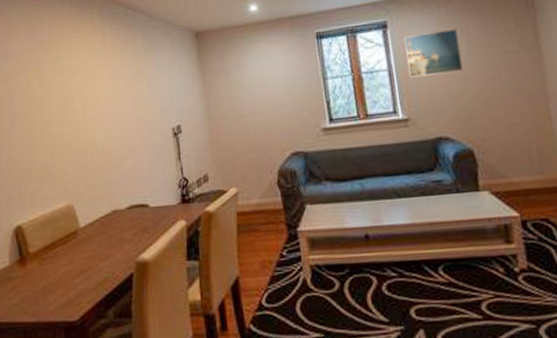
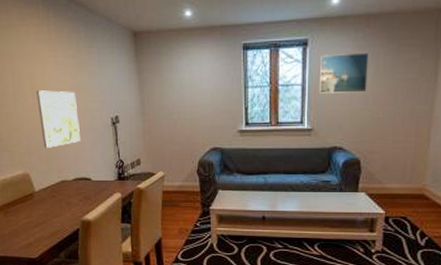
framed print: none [87,102,136,171] -> present [36,90,80,148]

